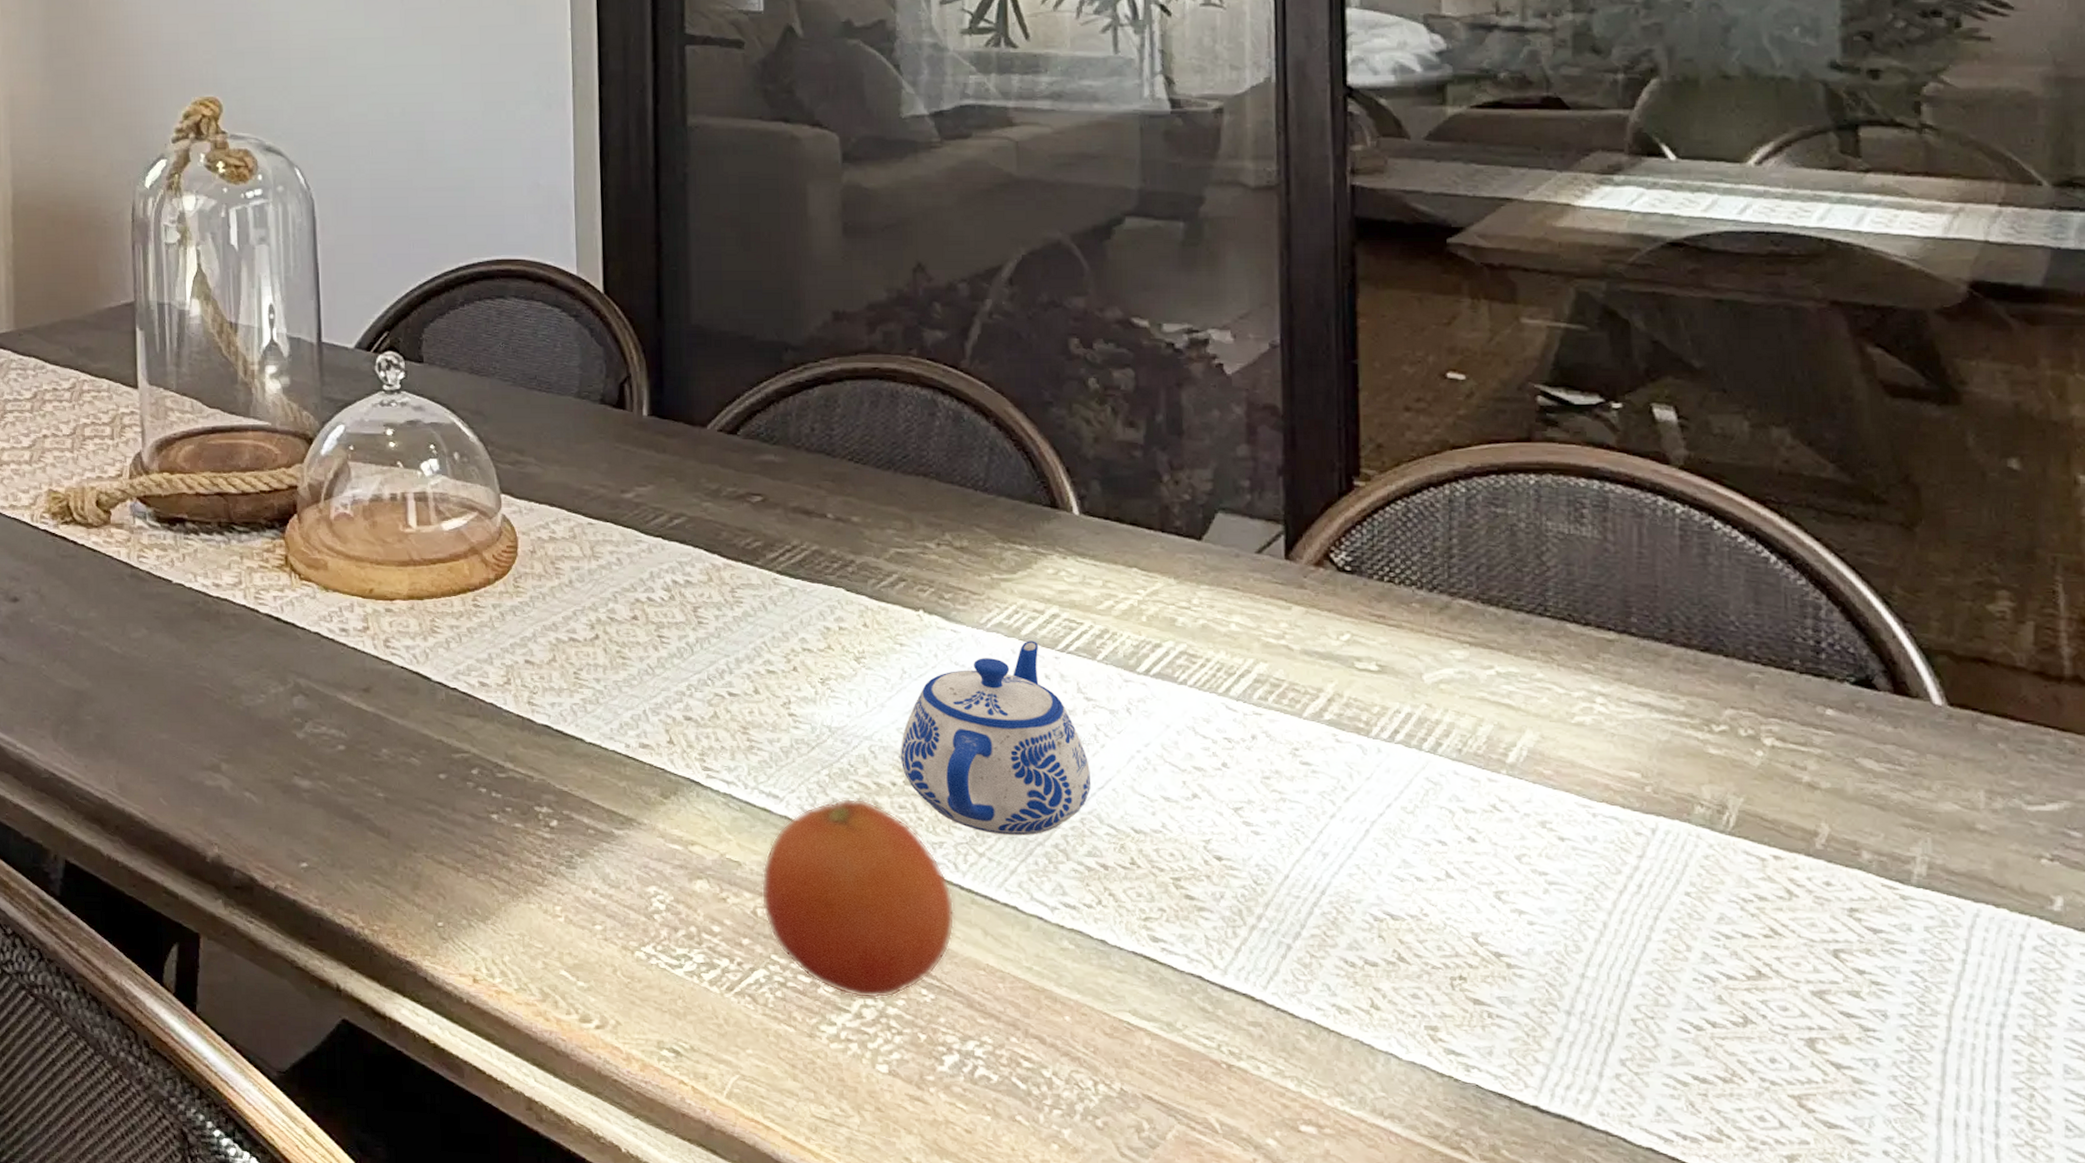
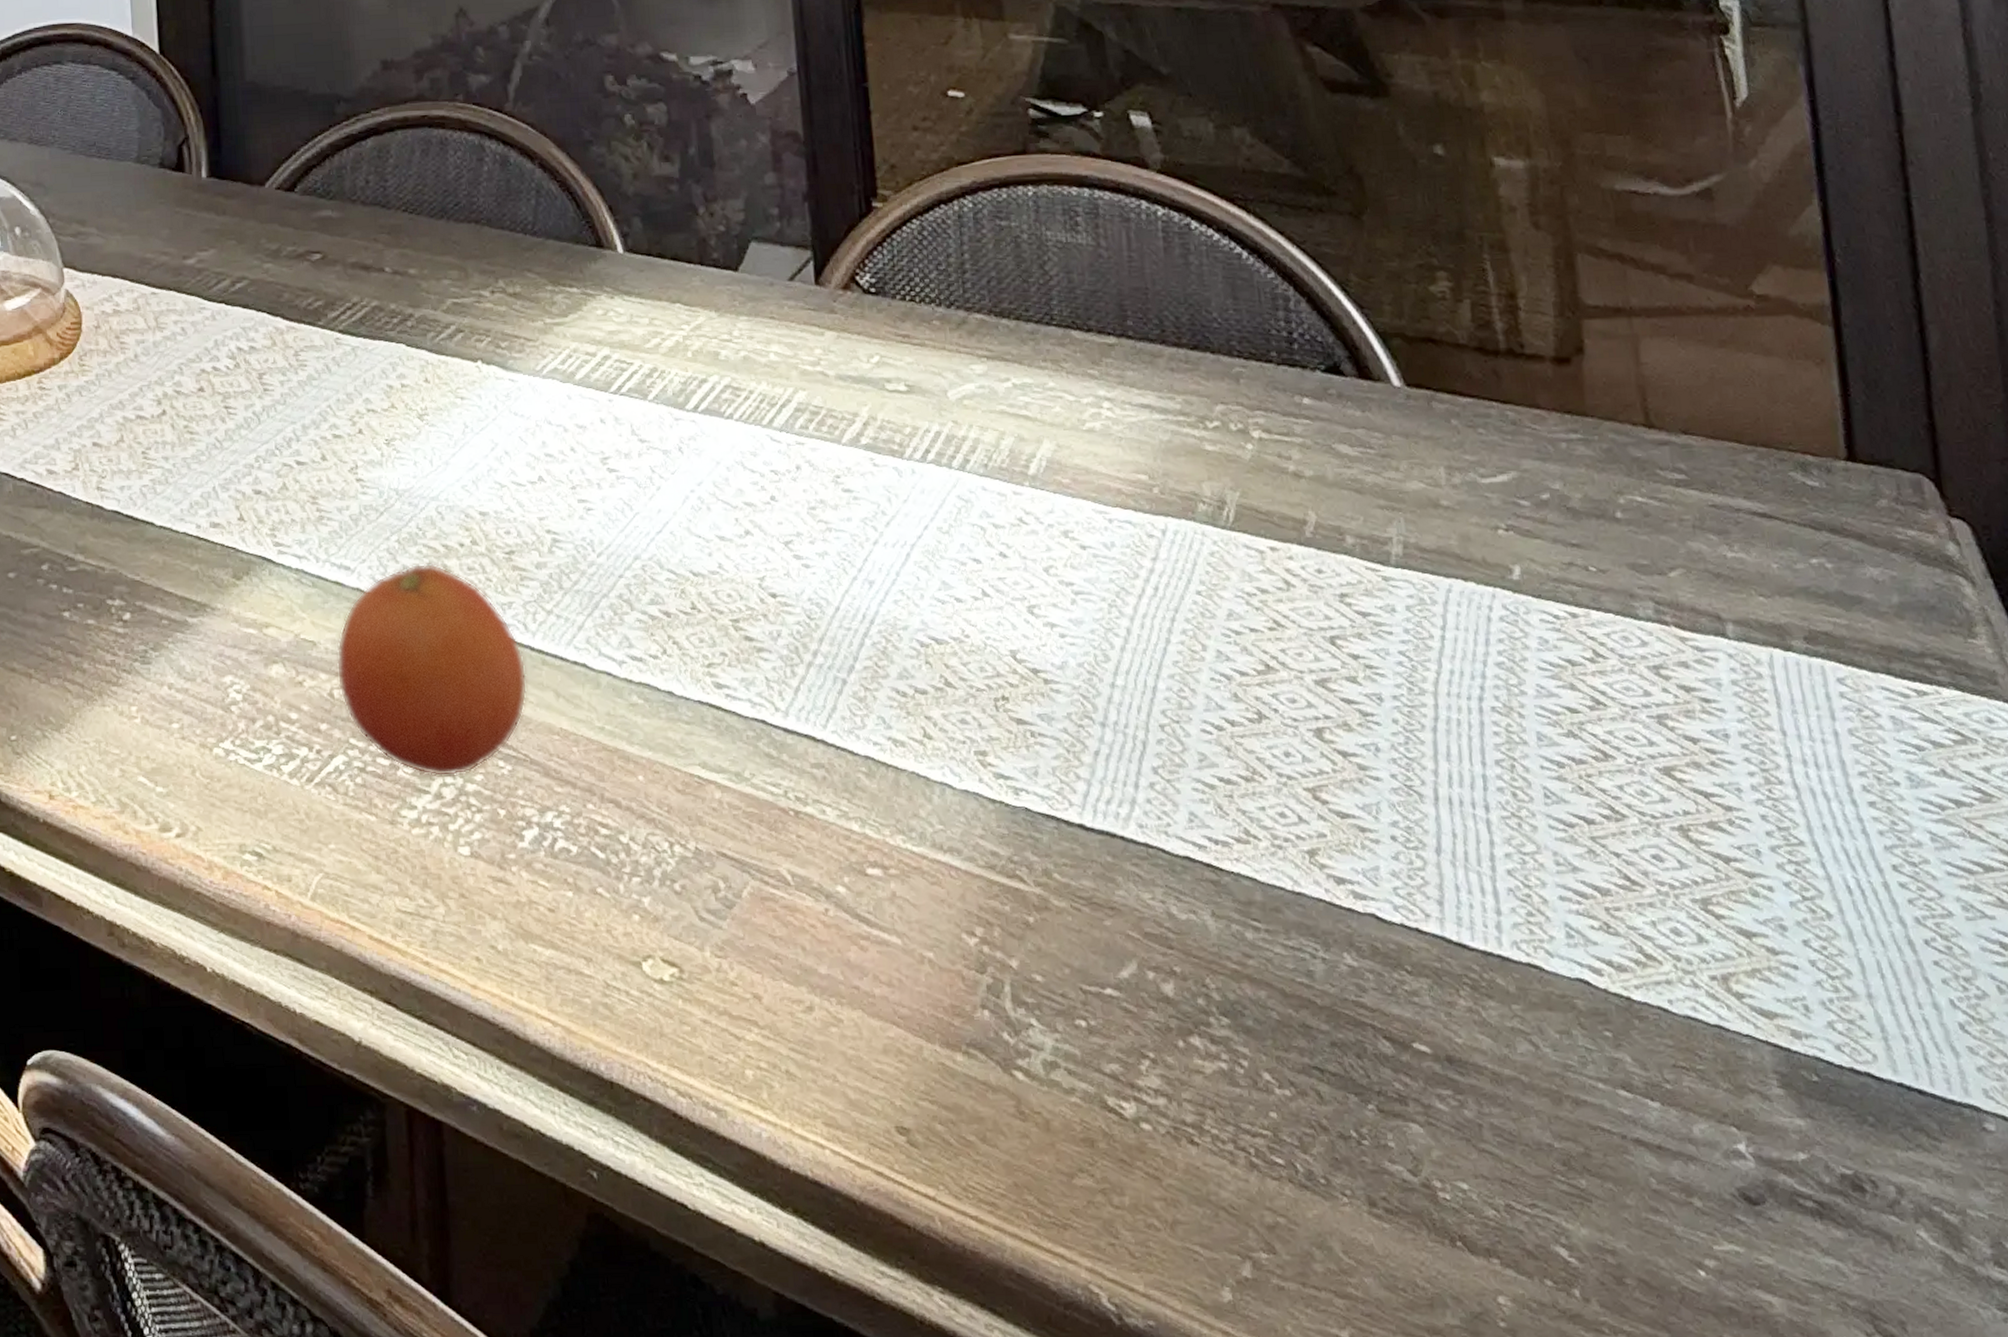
teapot: present [900,641,1091,836] -> none [466,385,650,590]

